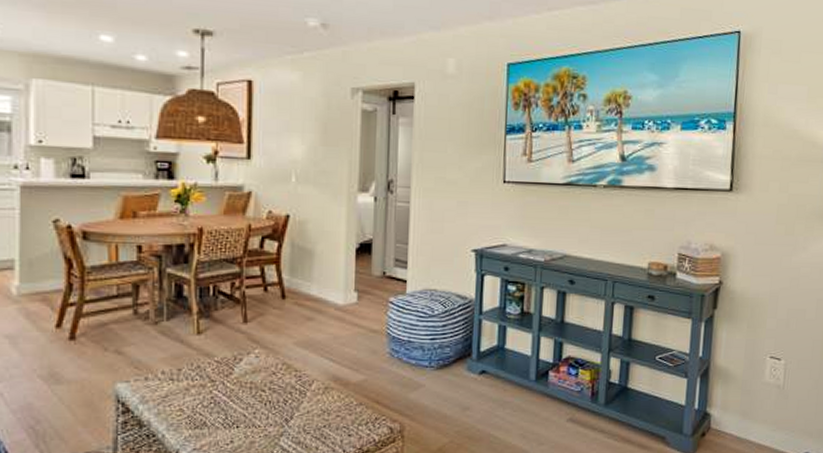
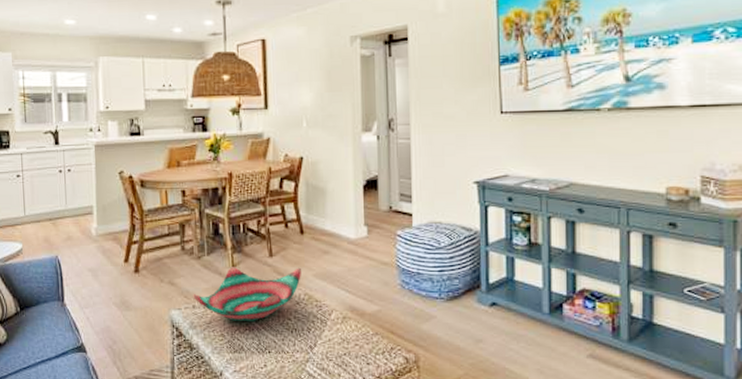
decorative bowl: none [146,334,280,394] -> present [193,267,301,321]

